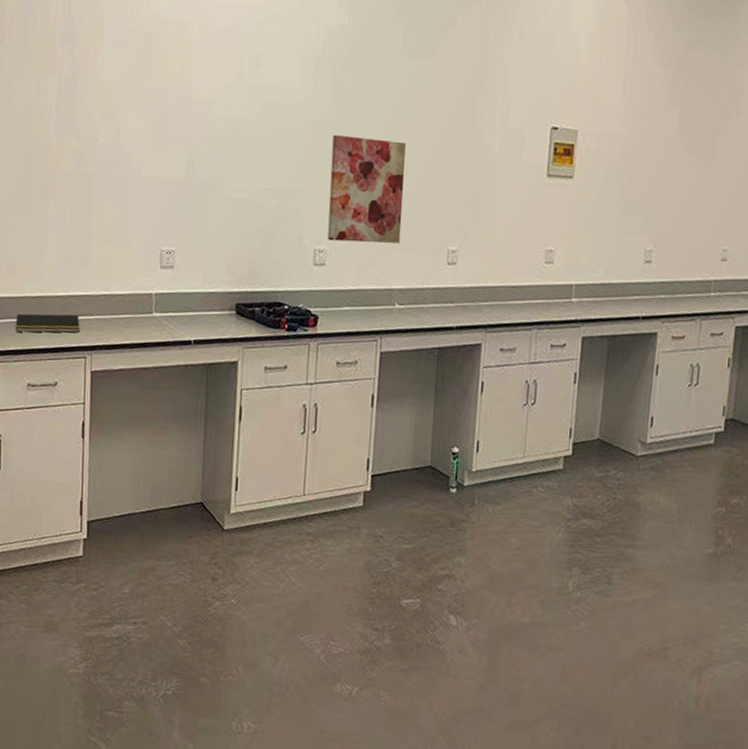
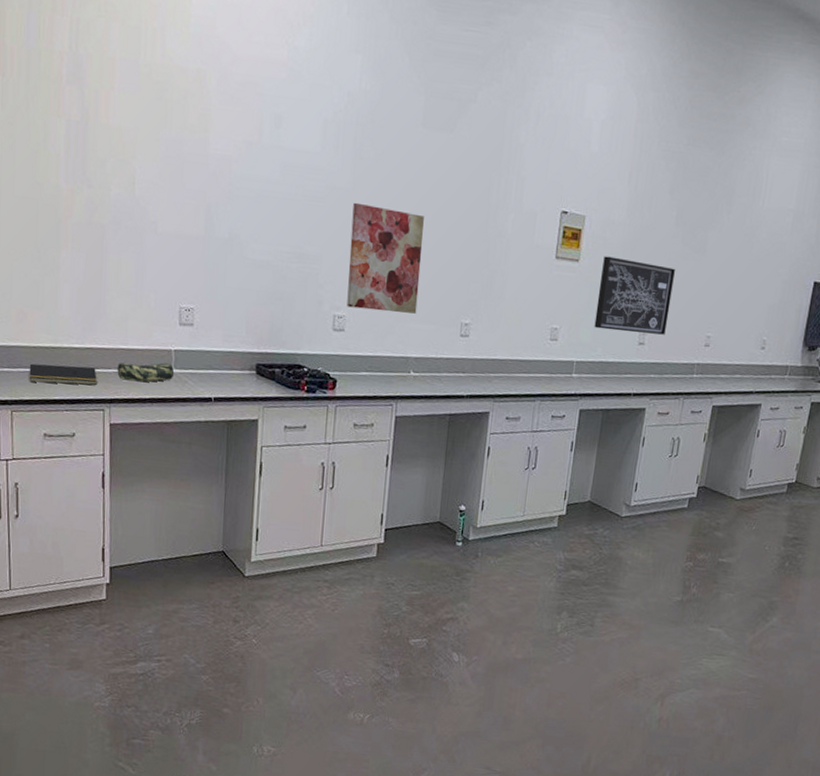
pencil case: none [99,307,155,328] -> present [117,362,175,383]
wall art: none [593,170,683,251] -> present [594,256,676,335]

